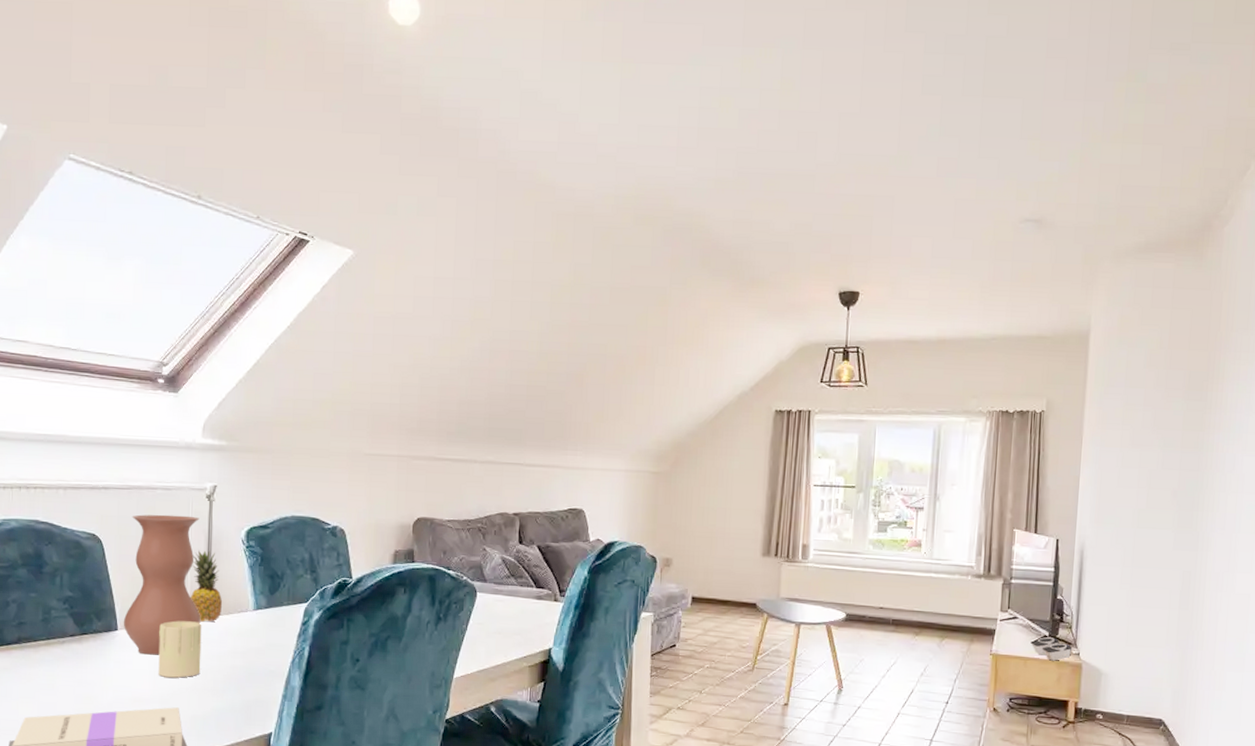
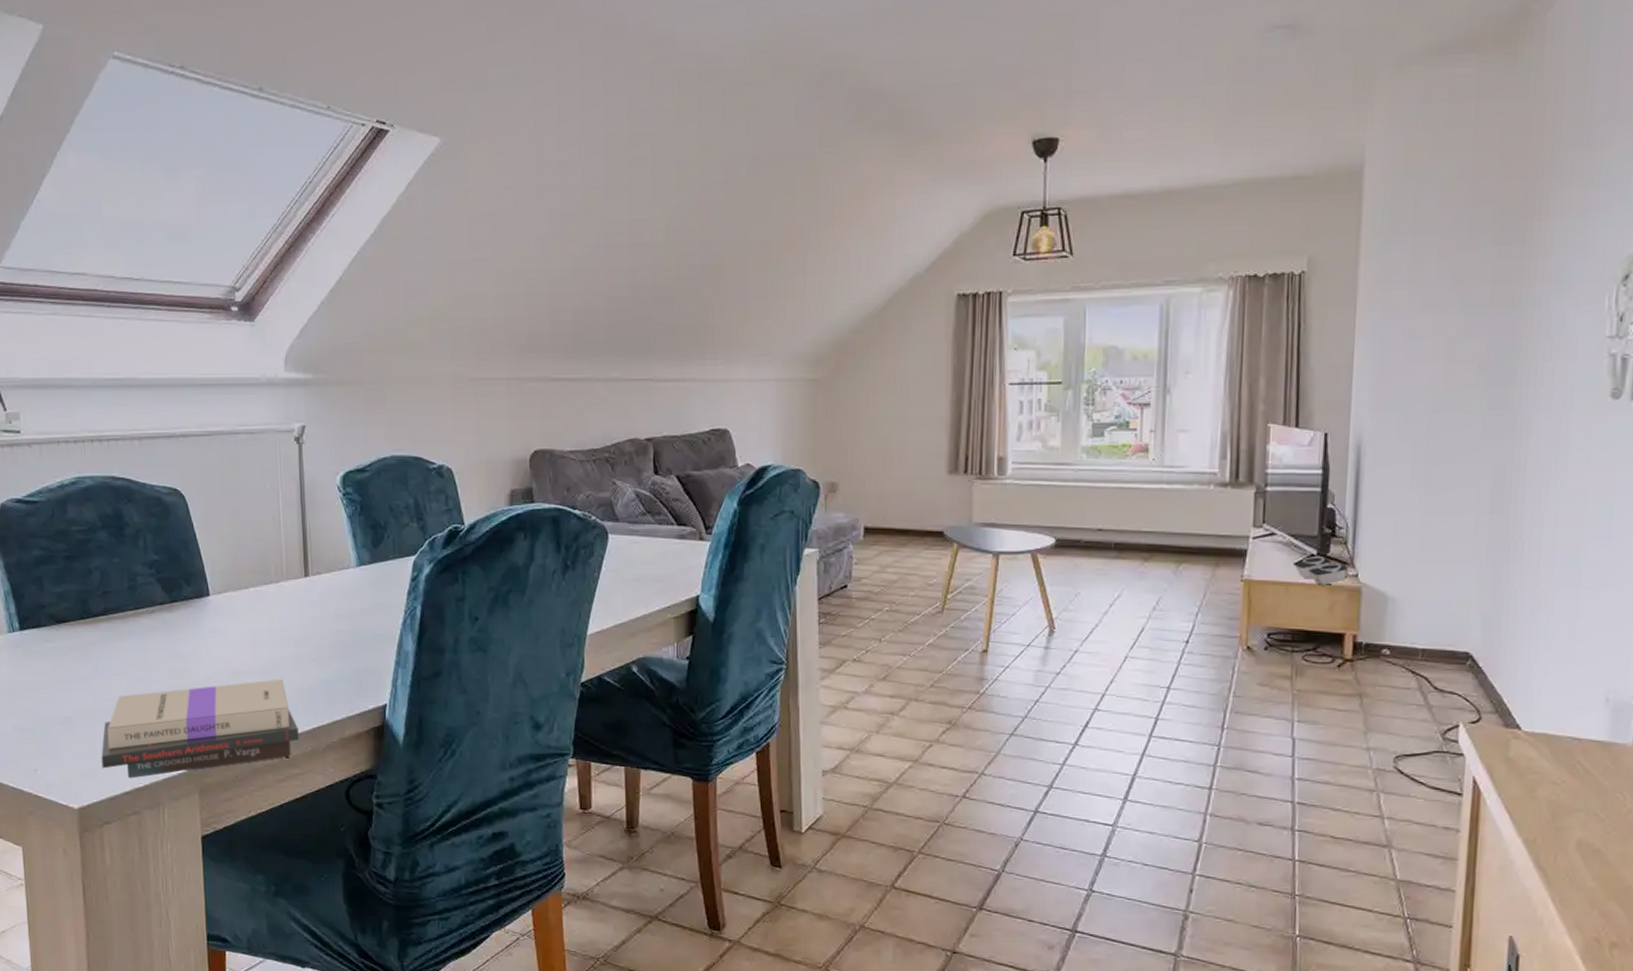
vase: present [123,514,201,655] -> none [215,462,299,622]
candle: present [158,621,202,678] -> none [254,582,303,646]
fruit: present [190,550,223,622] -> none [284,501,322,582]

